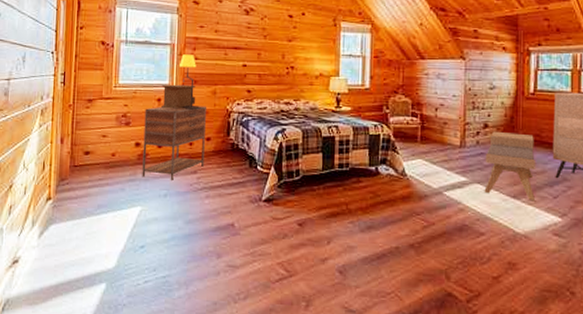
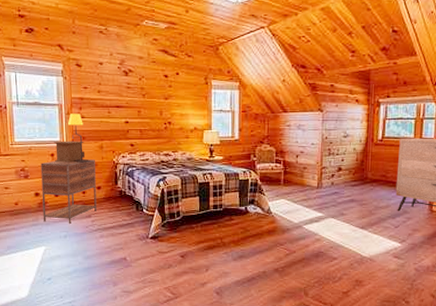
bench: present [484,131,535,202] -> none [337,173,381,231]

